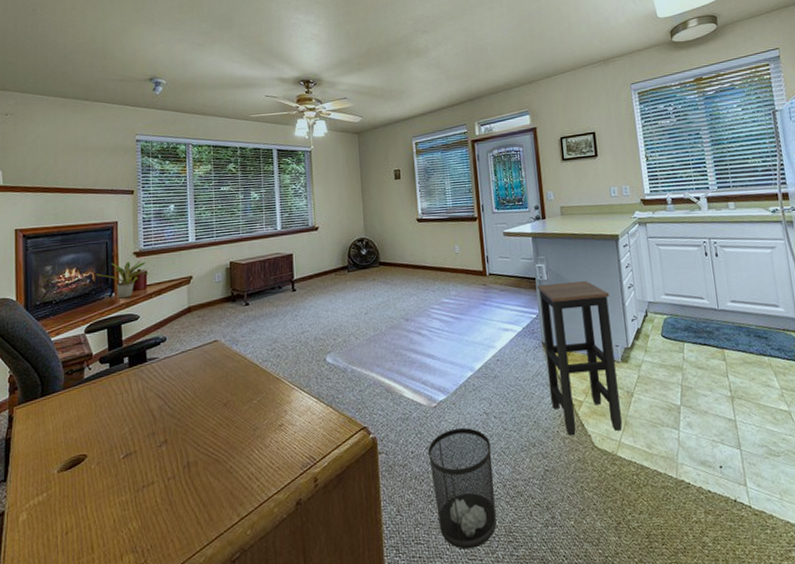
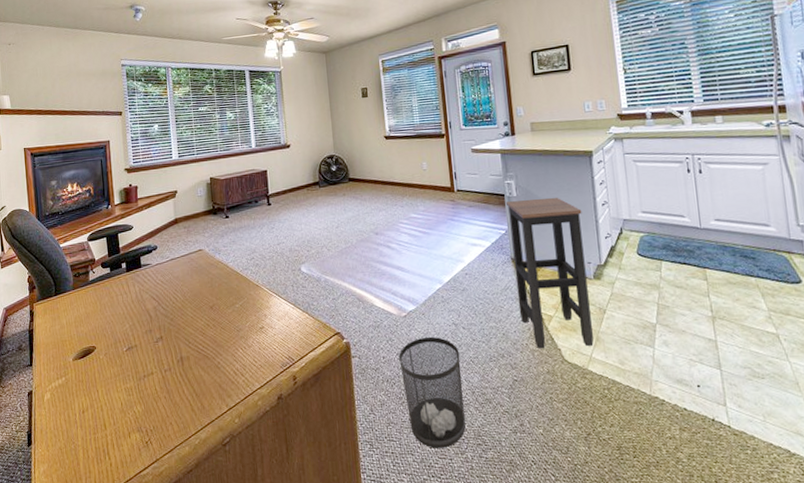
potted plant: present [95,261,149,299] -> none [93,176,140,211]

